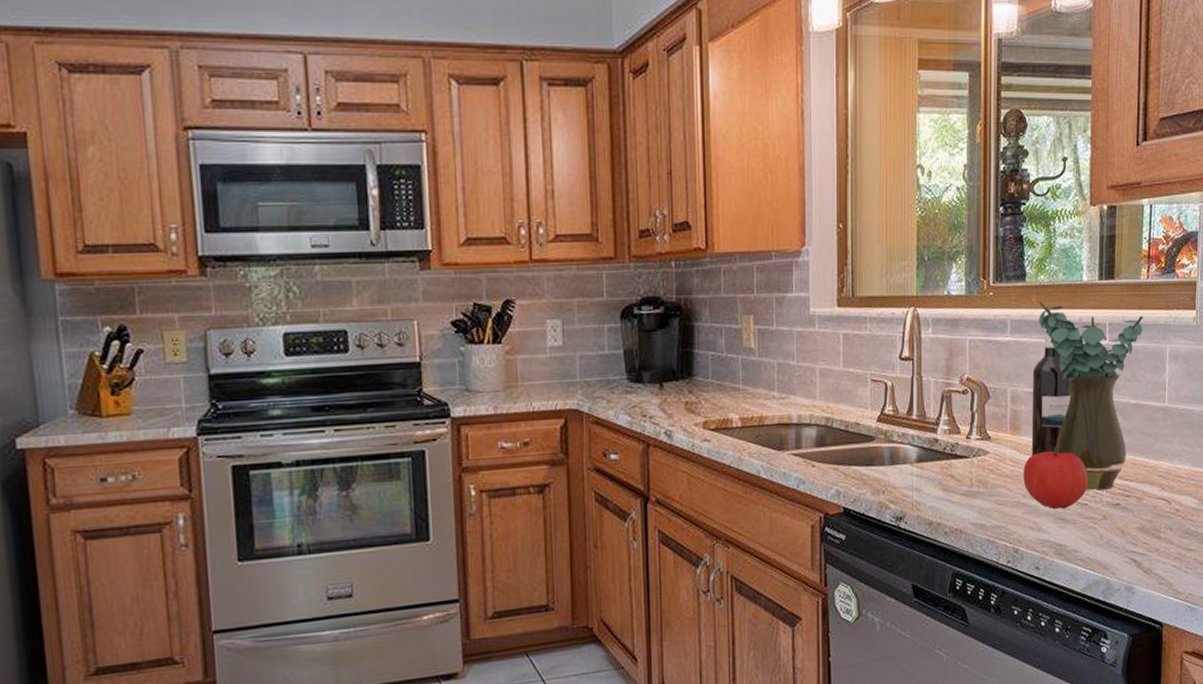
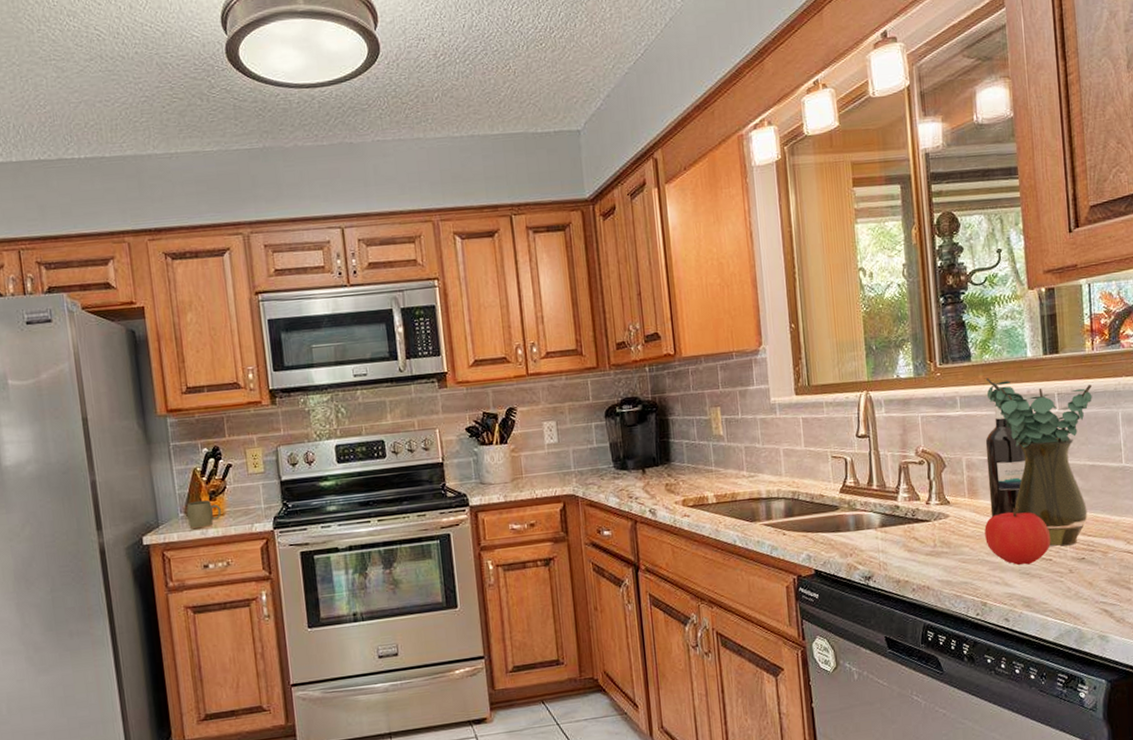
mug: none [79,393,127,432] -> present [186,499,221,530]

